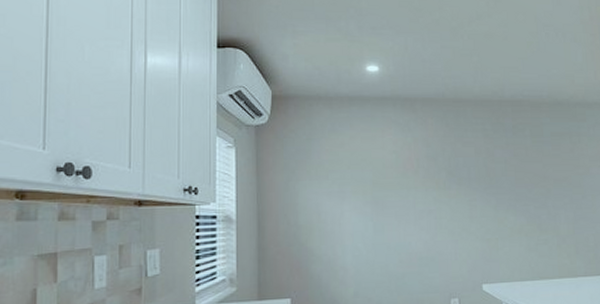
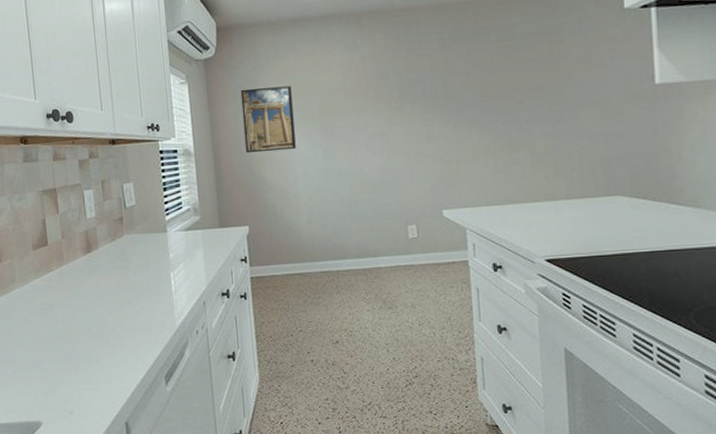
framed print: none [292,158,346,223] -> present [240,86,296,154]

